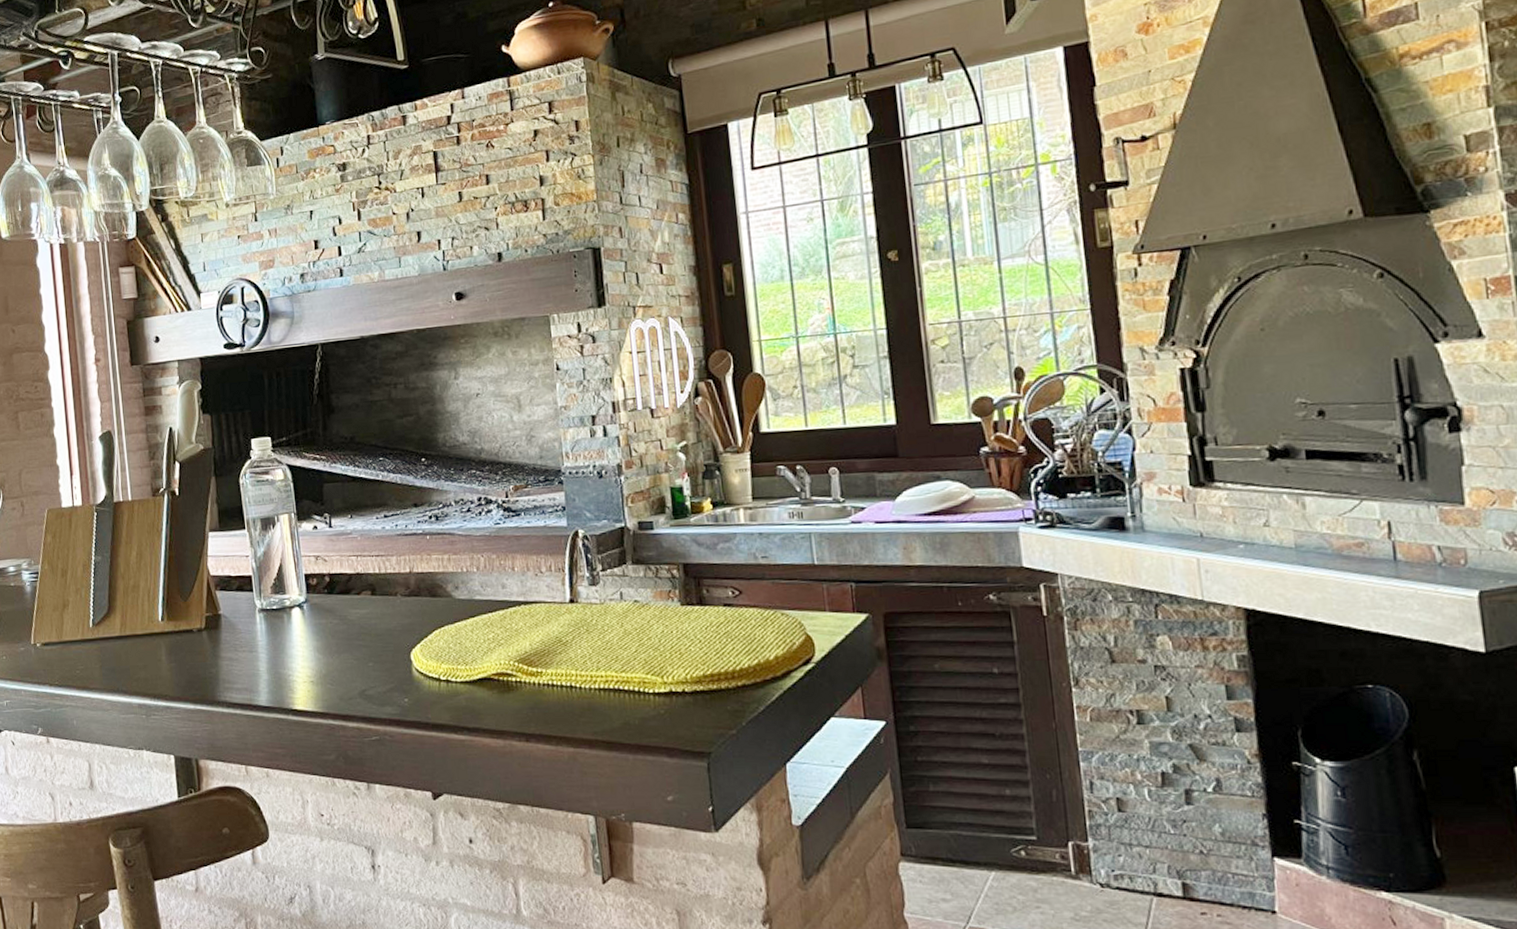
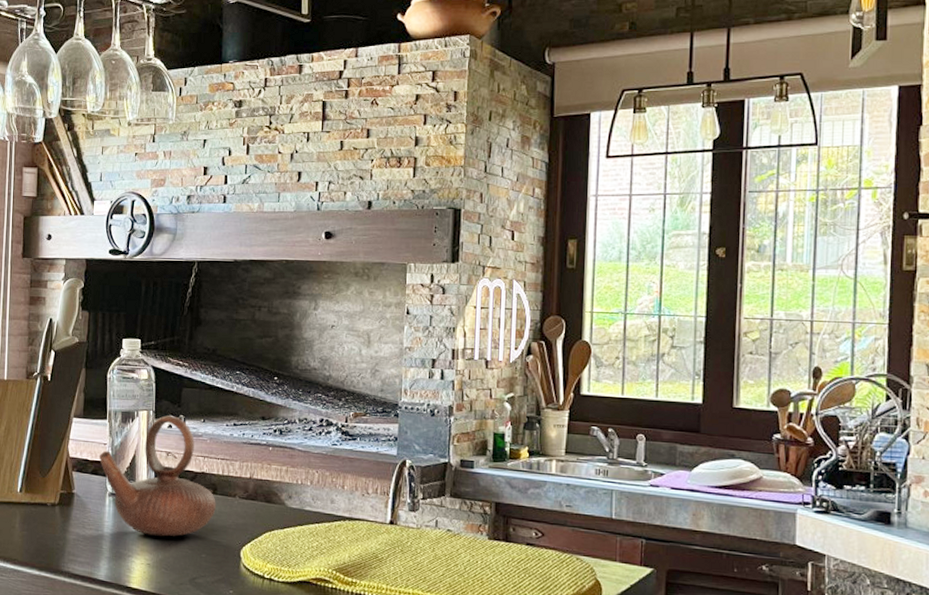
teapot: none [242,515,377,650] -> present [99,415,216,537]

